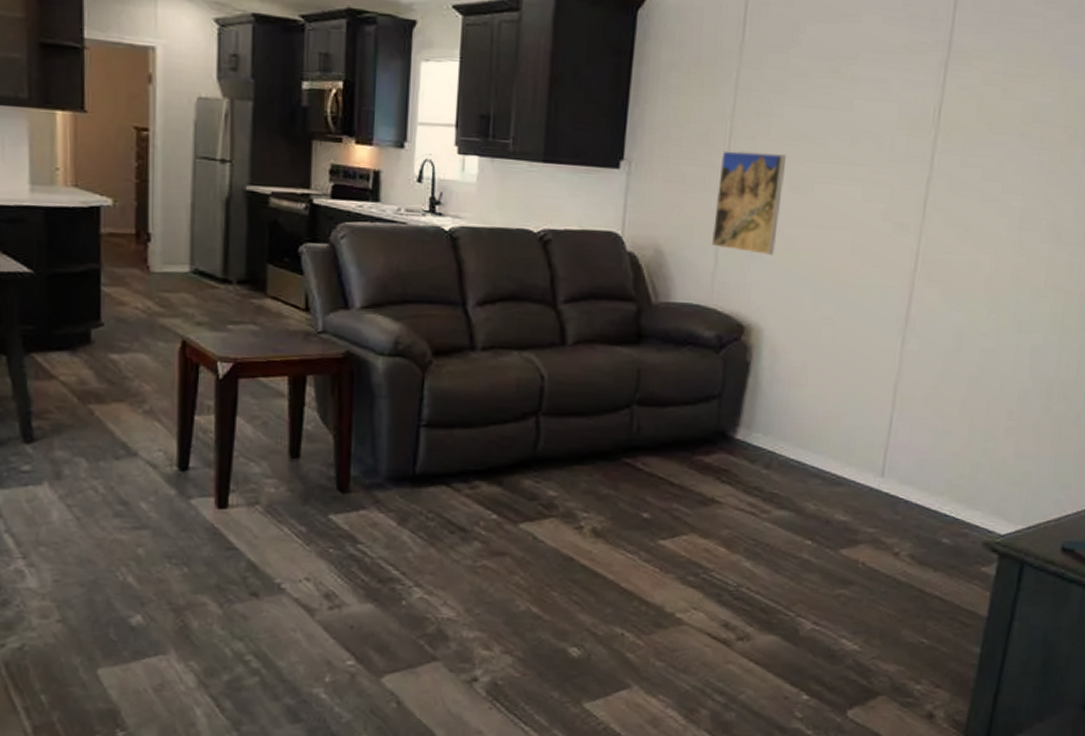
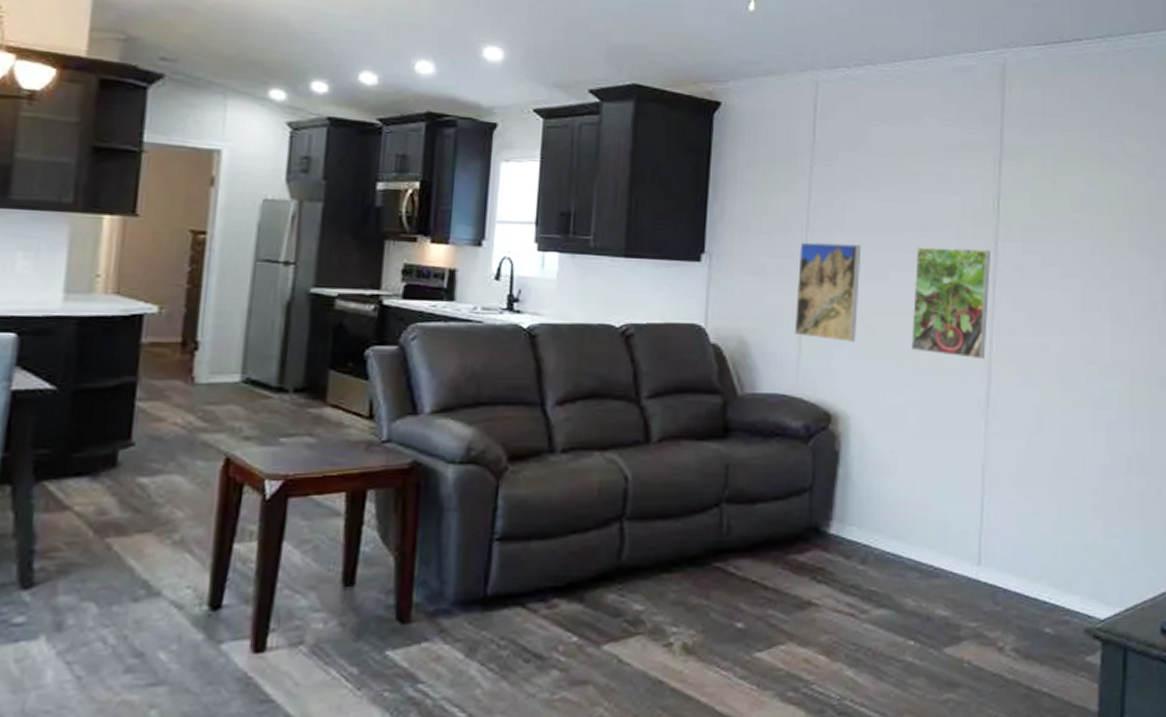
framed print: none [831,158,926,278] -> present [911,247,992,360]

